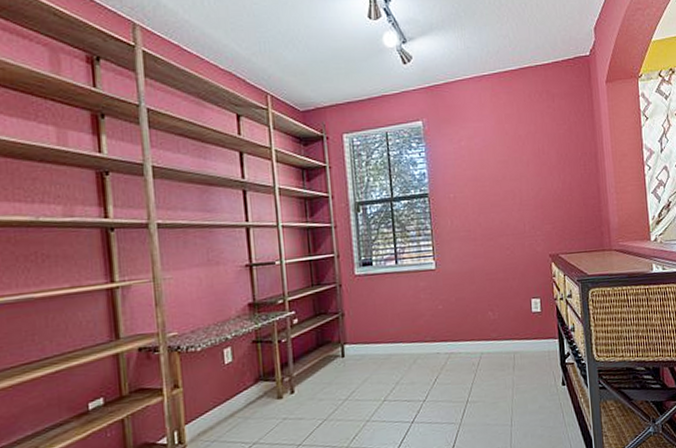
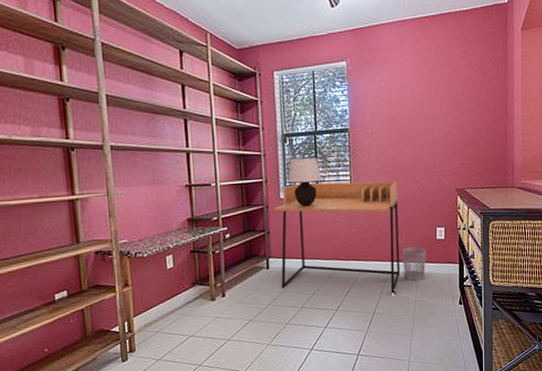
desk: none [348,250,495,379] -> present [274,181,401,295]
table lamp: none [362,227,402,283] -> present [288,157,322,207]
wastebasket: none [494,322,522,363] -> present [401,247,426,282]

